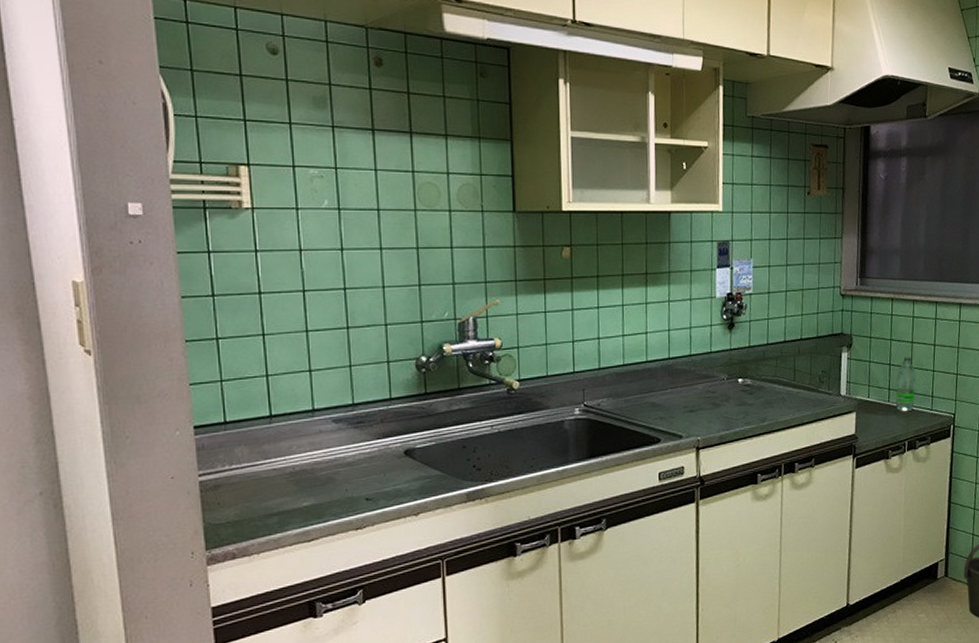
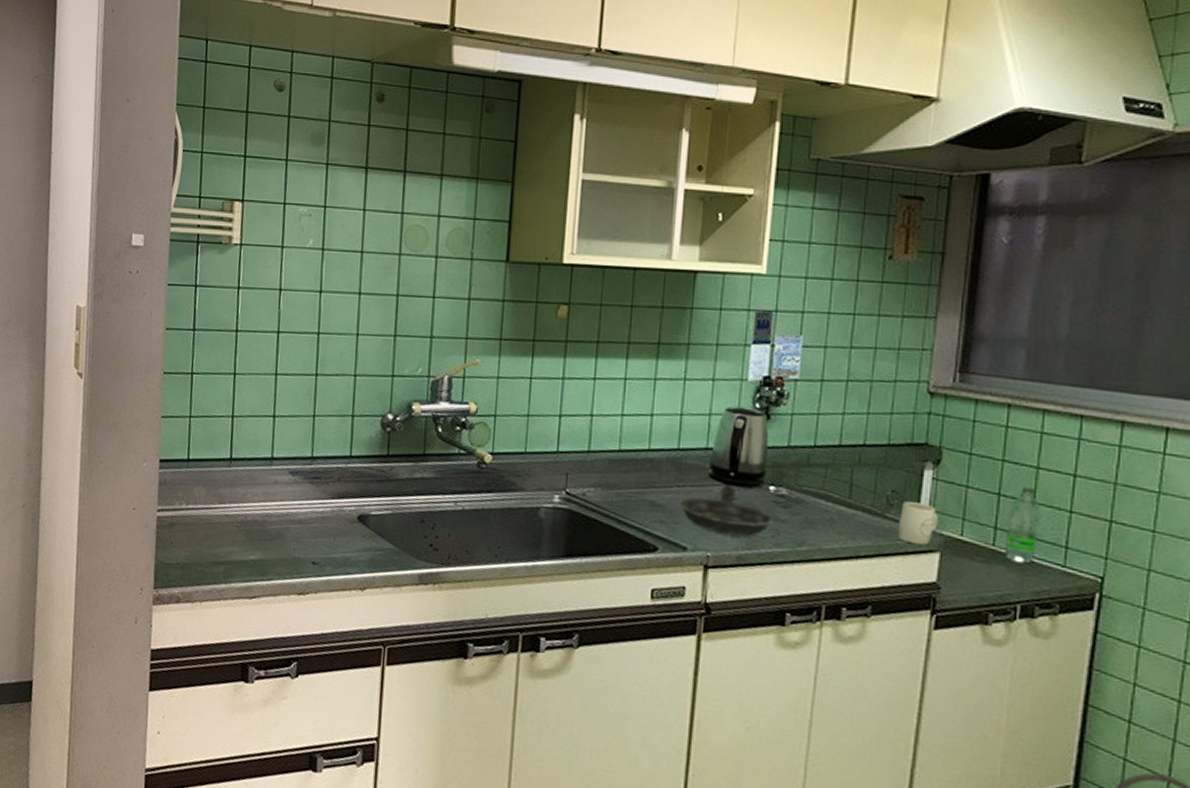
frying pan: none [674,382,743,421] -> present [680,485,773,537]
kettle: none [693,318,736,382] -> present [708,405,769,488]
mug: none [828,377,853,409] -> present [899,501,938,546]

